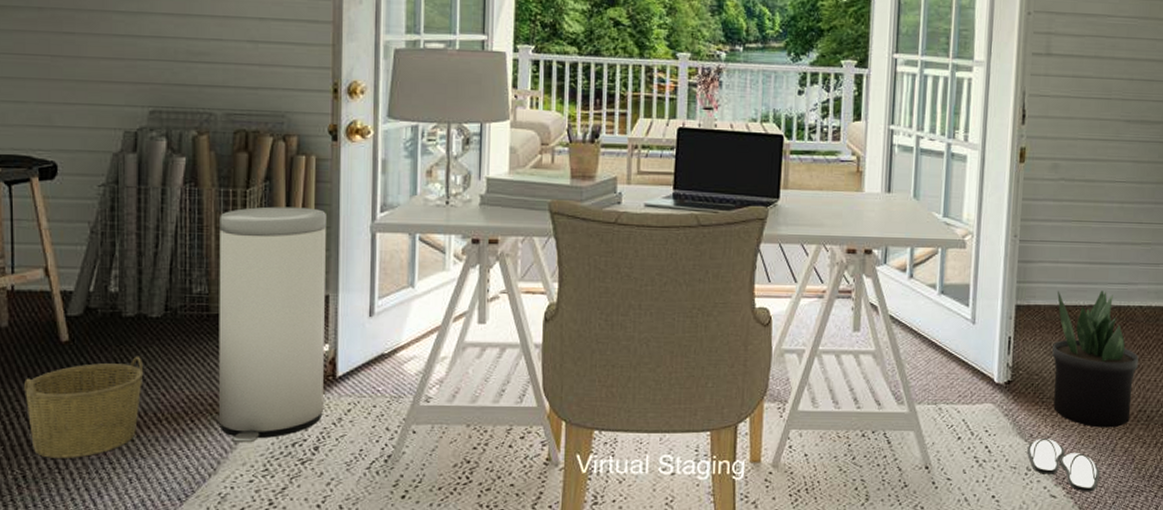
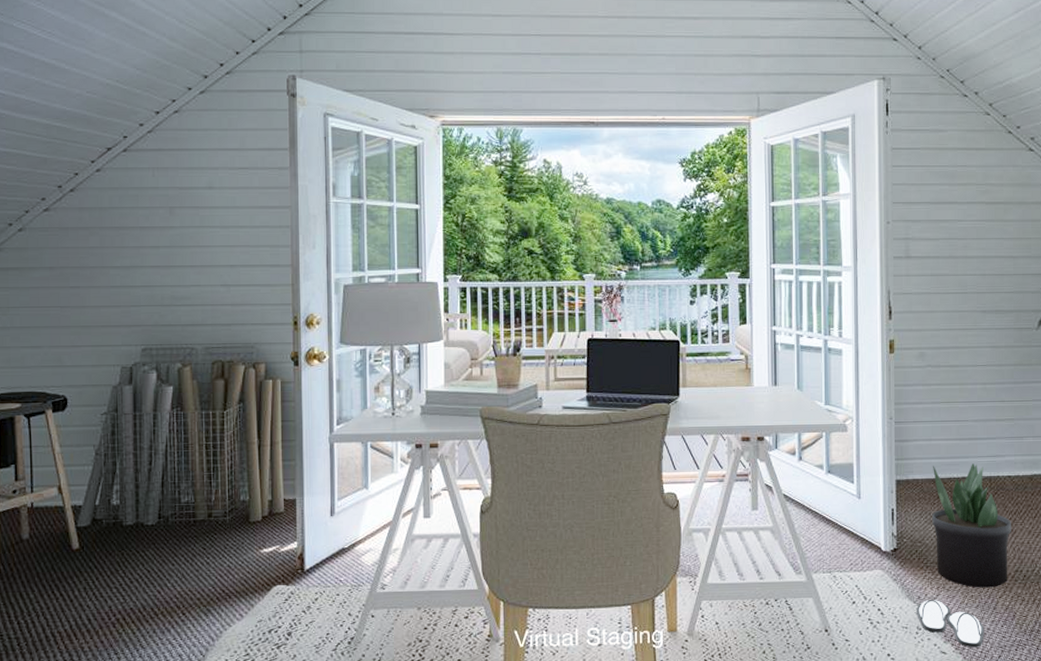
basket: present [23,356,144,459] -> none [42,559,142,652]
pedal bin: present [218,206,326,443] -> none [202,424,294,632]

